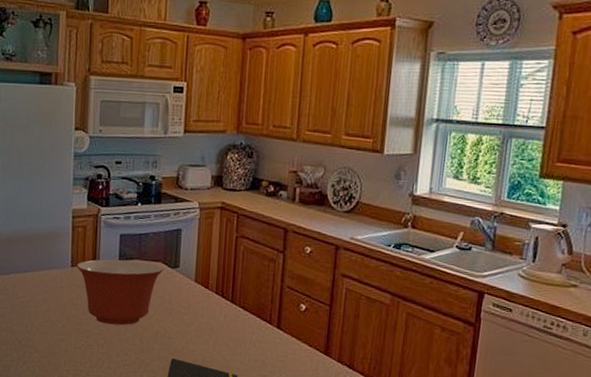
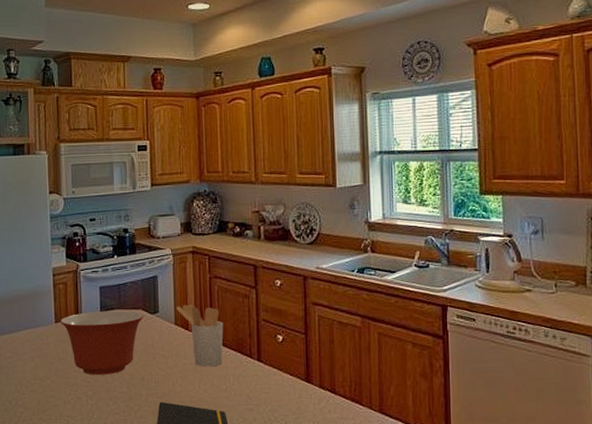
utensil holder: none [198,261,245,328] -> present [176,303,224,366]

